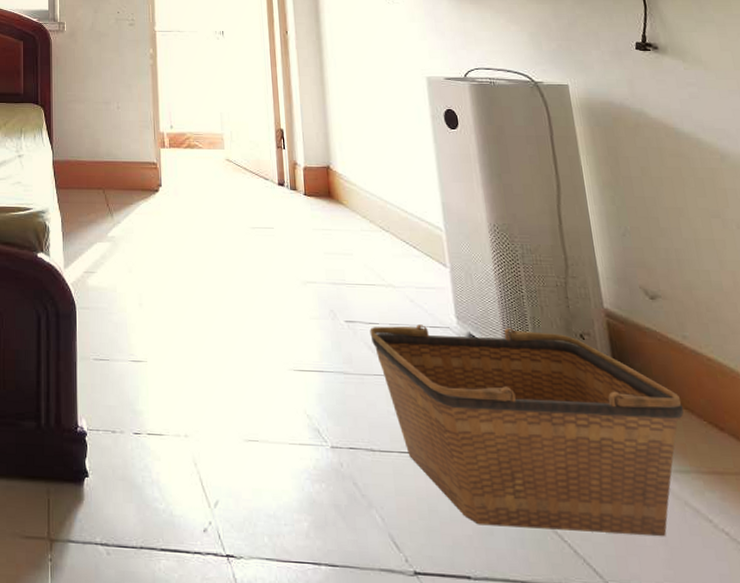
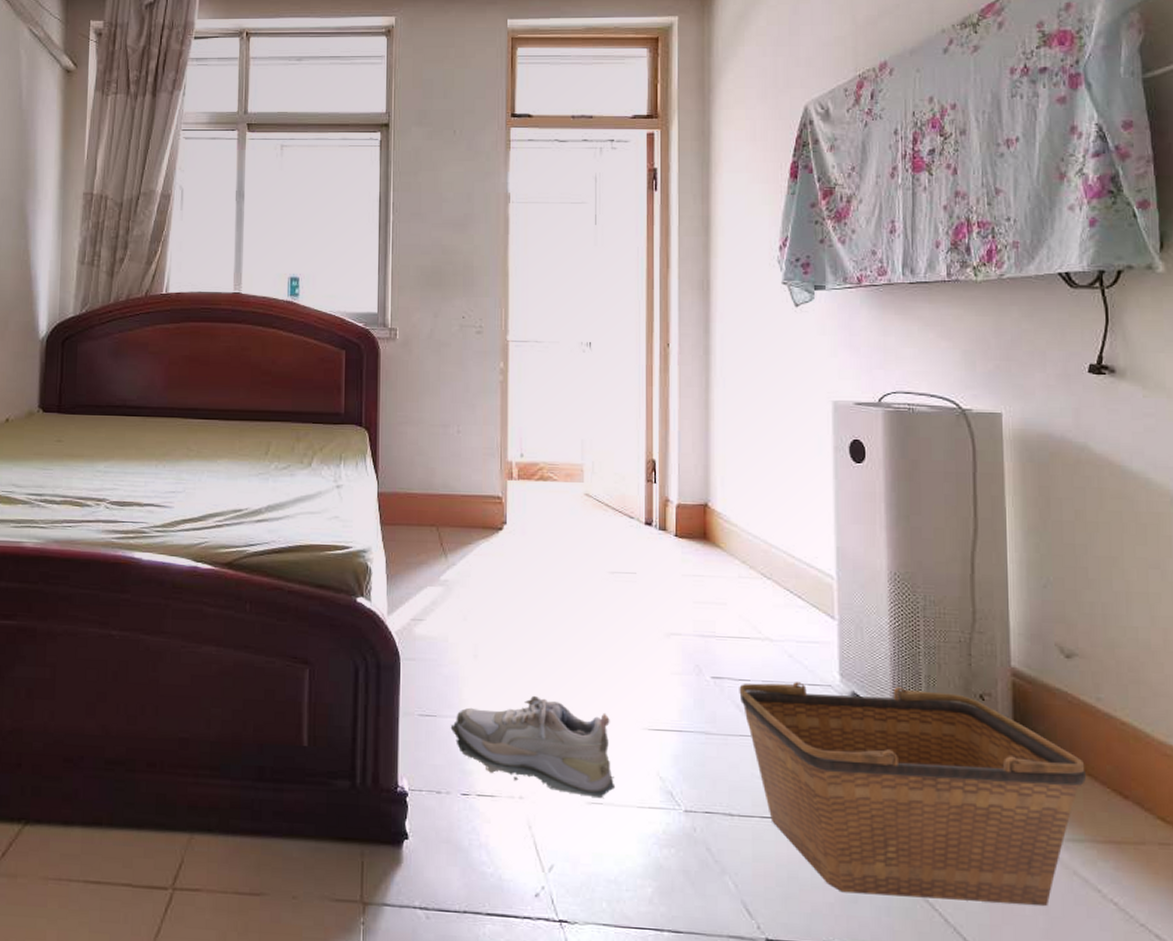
shoe: none [121,339,268,436] -> present [450,695,614,799]

